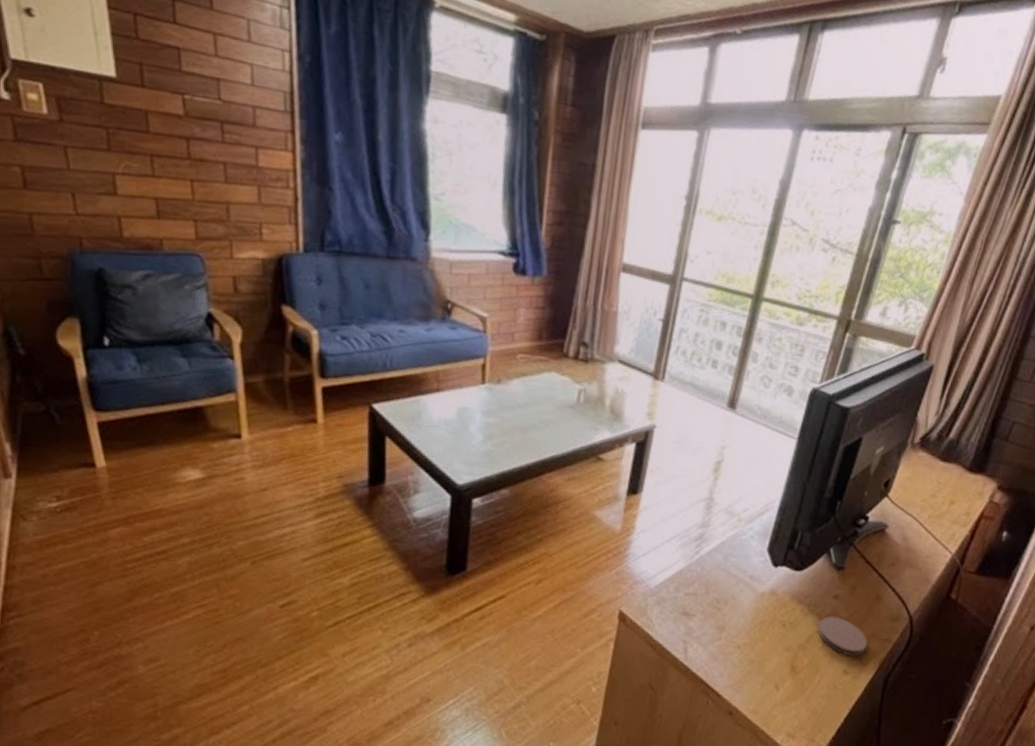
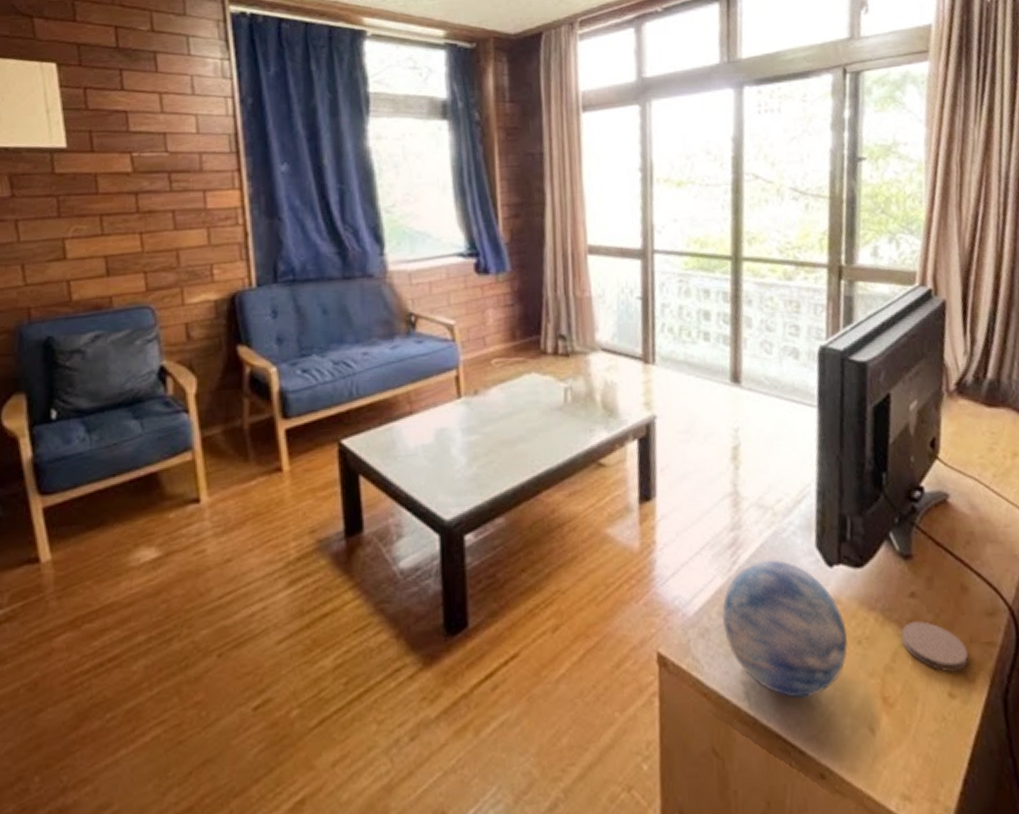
decorative orb: none [677,554,777,658] -> present [721,559,848,699]

